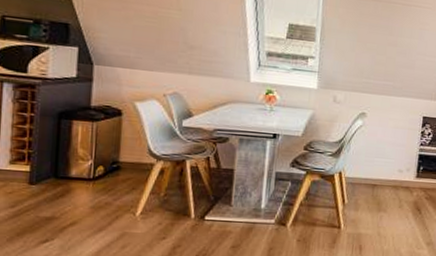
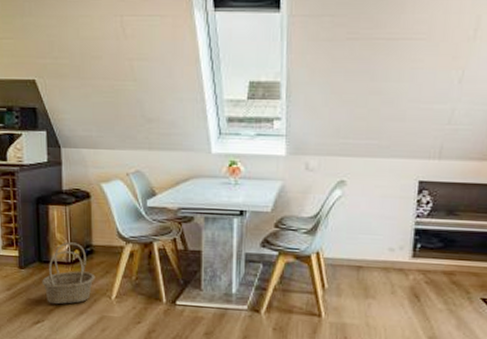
basket: none [56,158,120,222] -> present [42,242,96,305]

